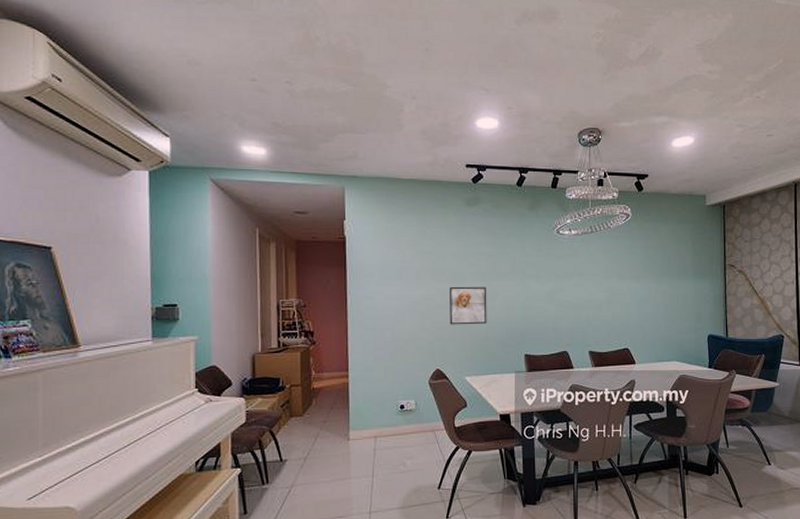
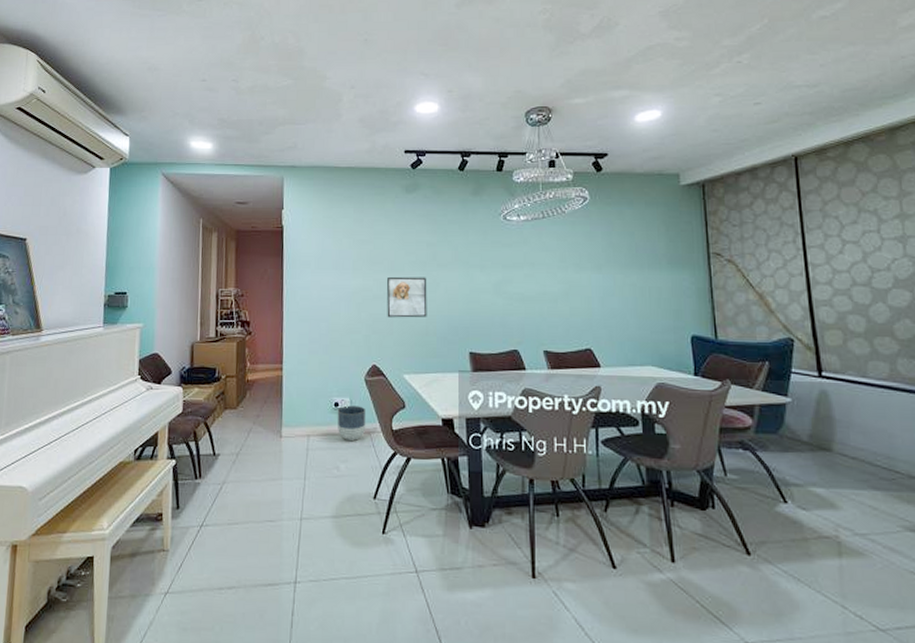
planter: none [403,407,431,439] -> present [337,405,367,441]

